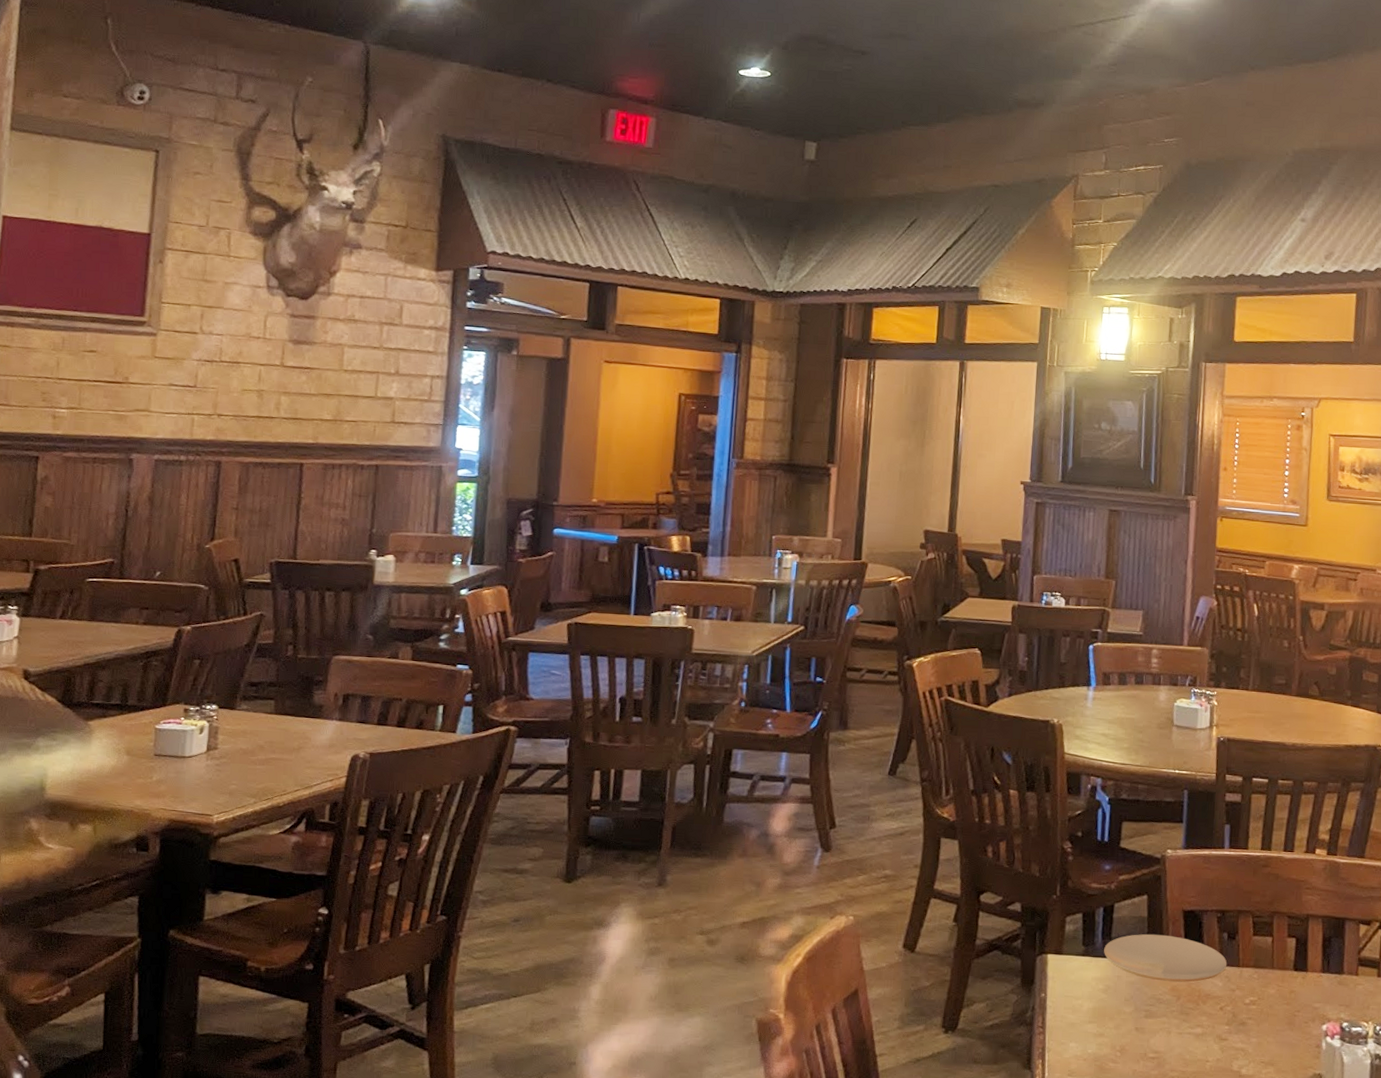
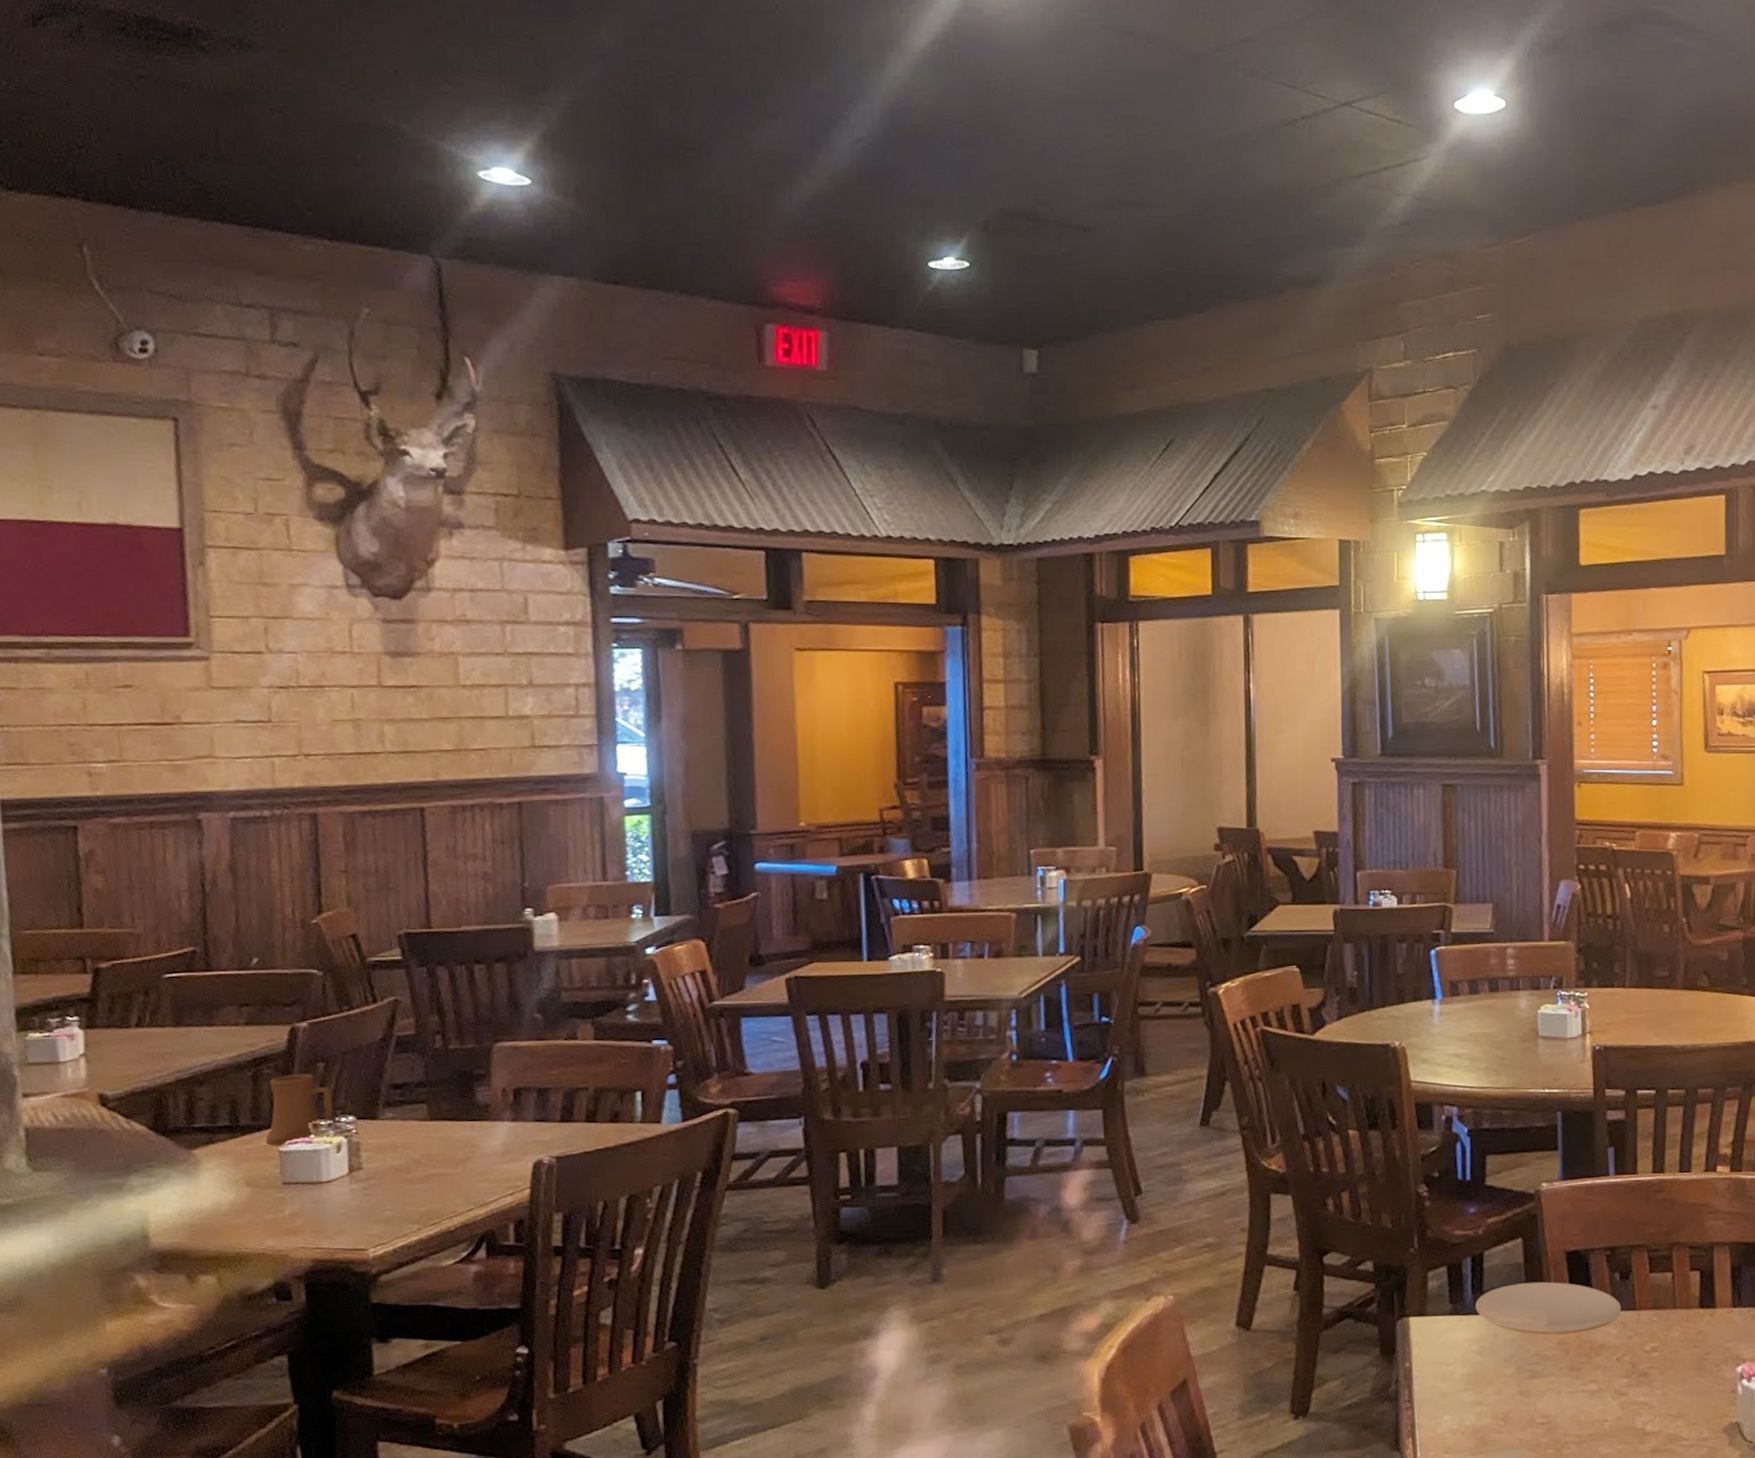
beer mug: none [146,667,203,725] -> present [265,1073,334,1146]

